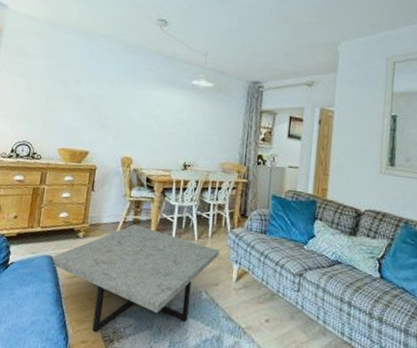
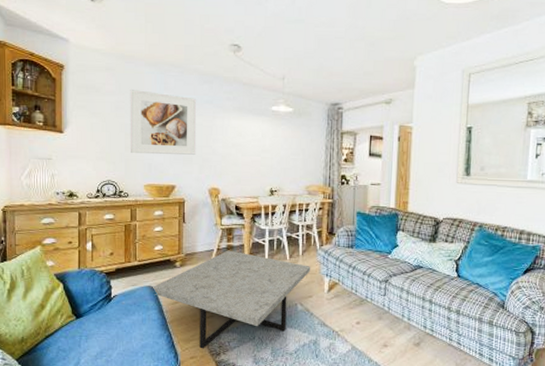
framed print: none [50,55,119,122] -> present [130,90,197,155]

